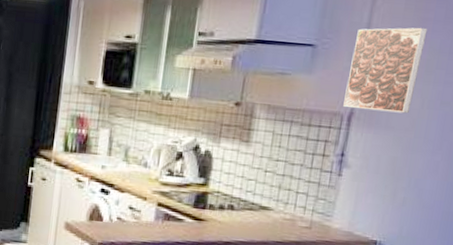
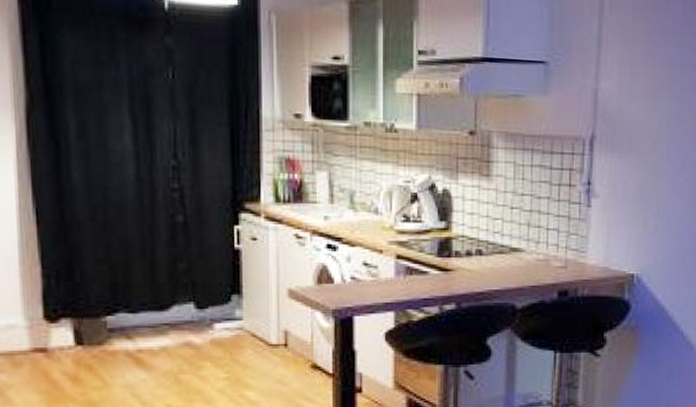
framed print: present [343,27,428,114] -> none [584,39,658,134]

